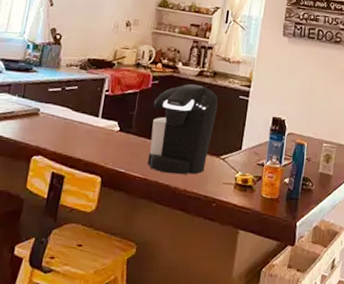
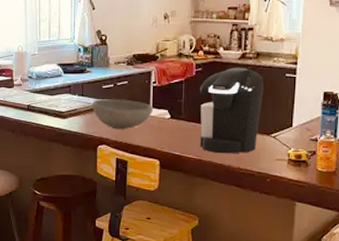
bowl: none [32,102,103,140] -> present [92,98,154,130]

